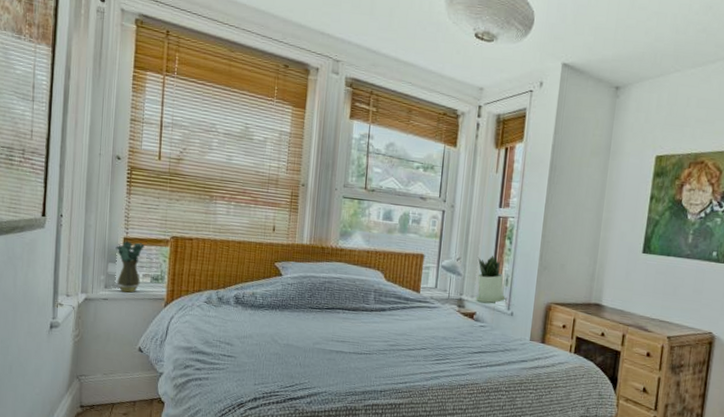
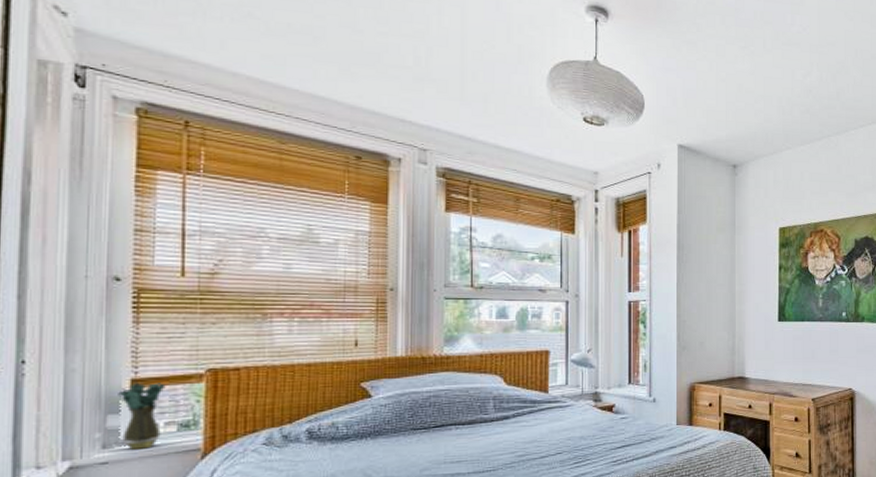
planter: present [475,255,507,303] -> none [610,341,647,392]

